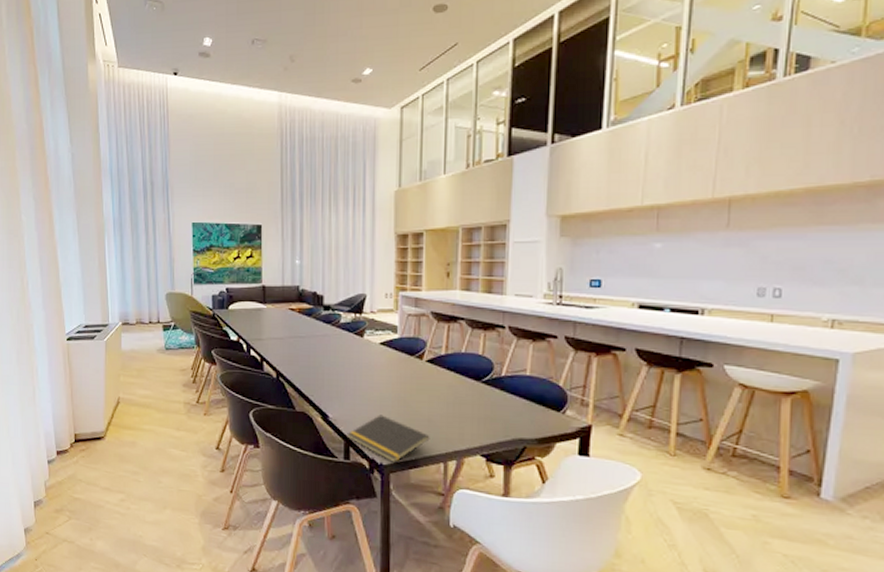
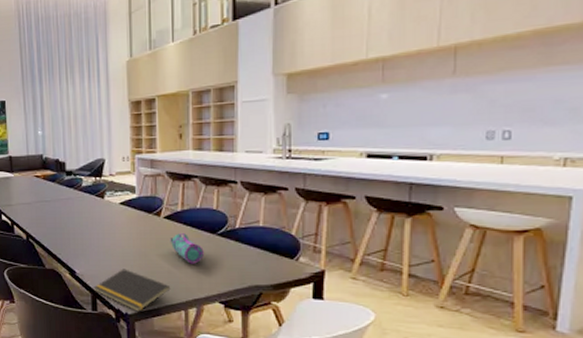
pencil case: none [431,378,467,413] -> present [170,232,204,264]

